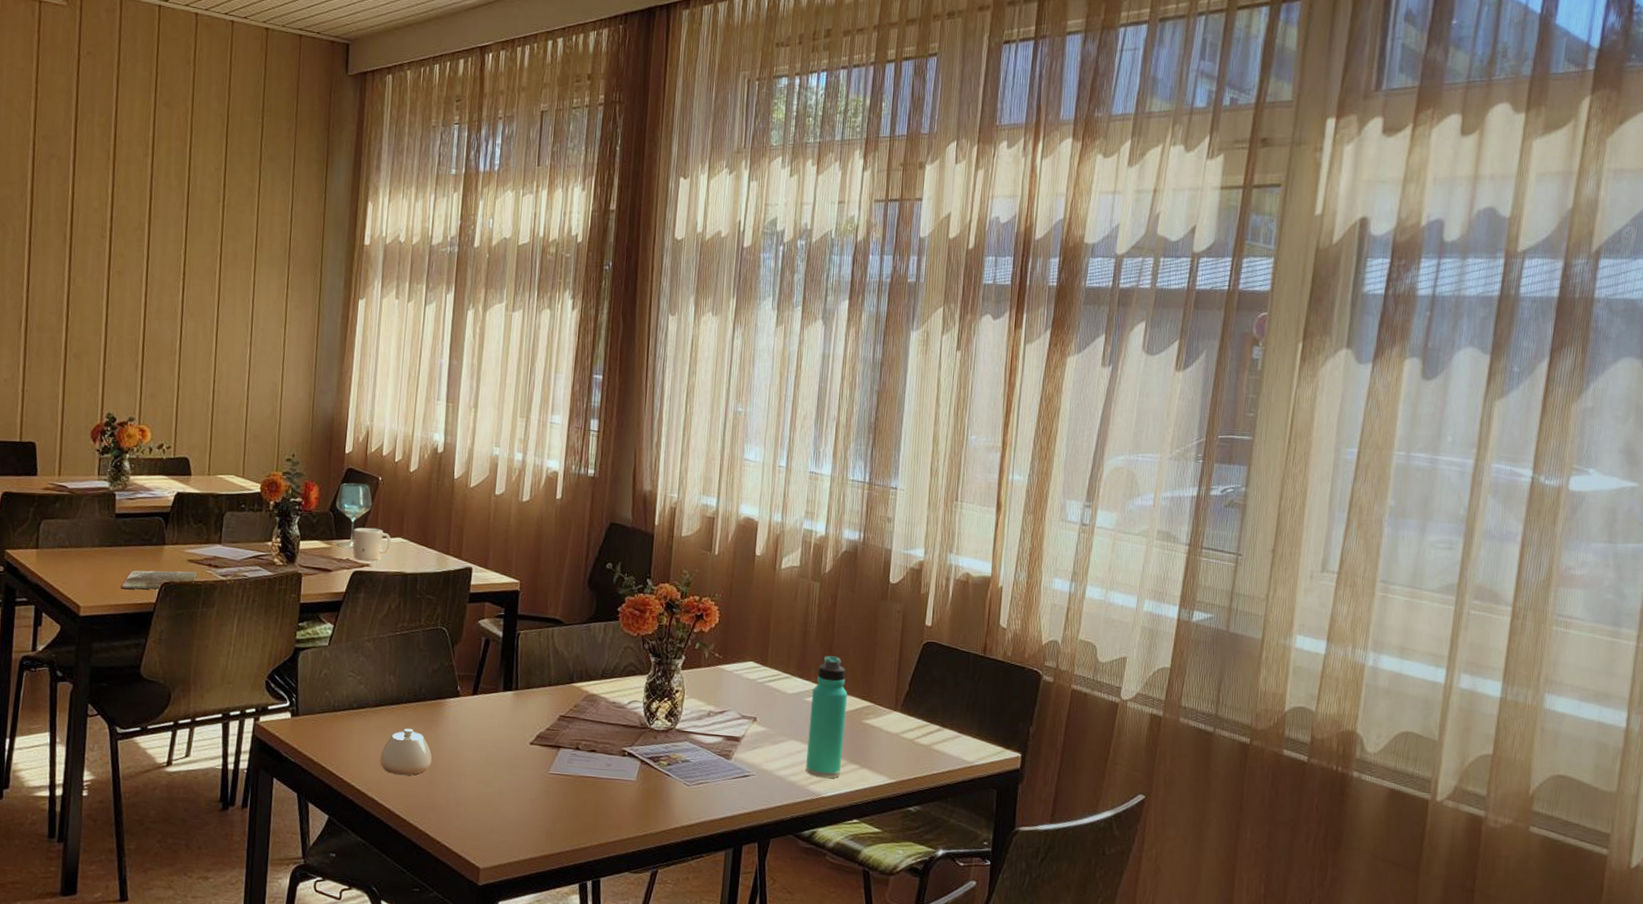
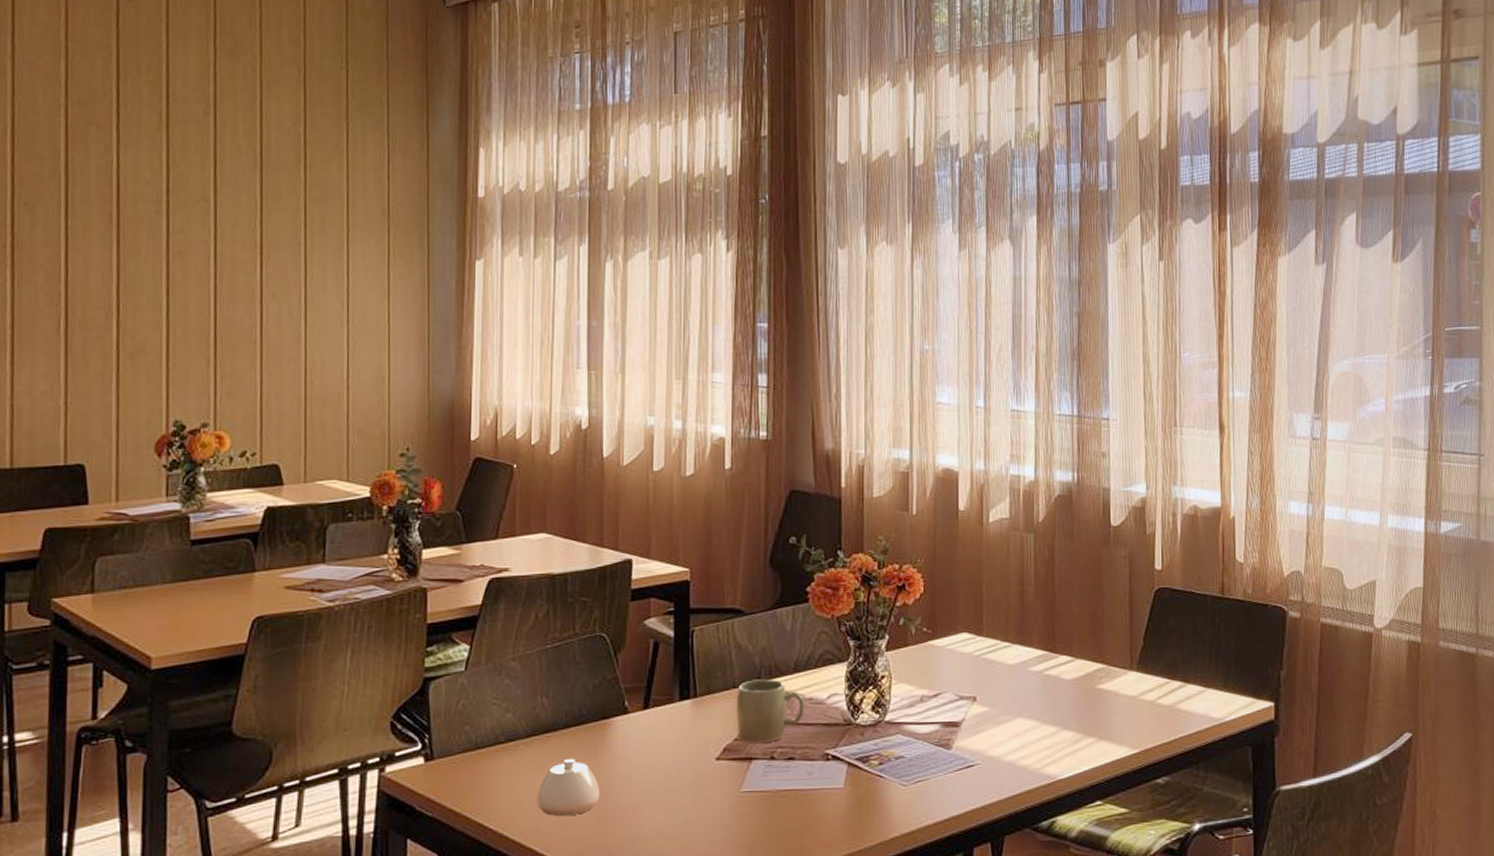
magazine: present [121,570,197,590] -> none [203,600,297,631]
wine glass: present [336,482,372,549] -> none [464,474,507,553]
mug: present [352,527,392,561] -> none [486,524,534,565]
mug: none [549,681,609,736] -> present [736,679,805,744]
thermos bottle: present [806,655,848,779] -> none [1036,615,1078,758]

